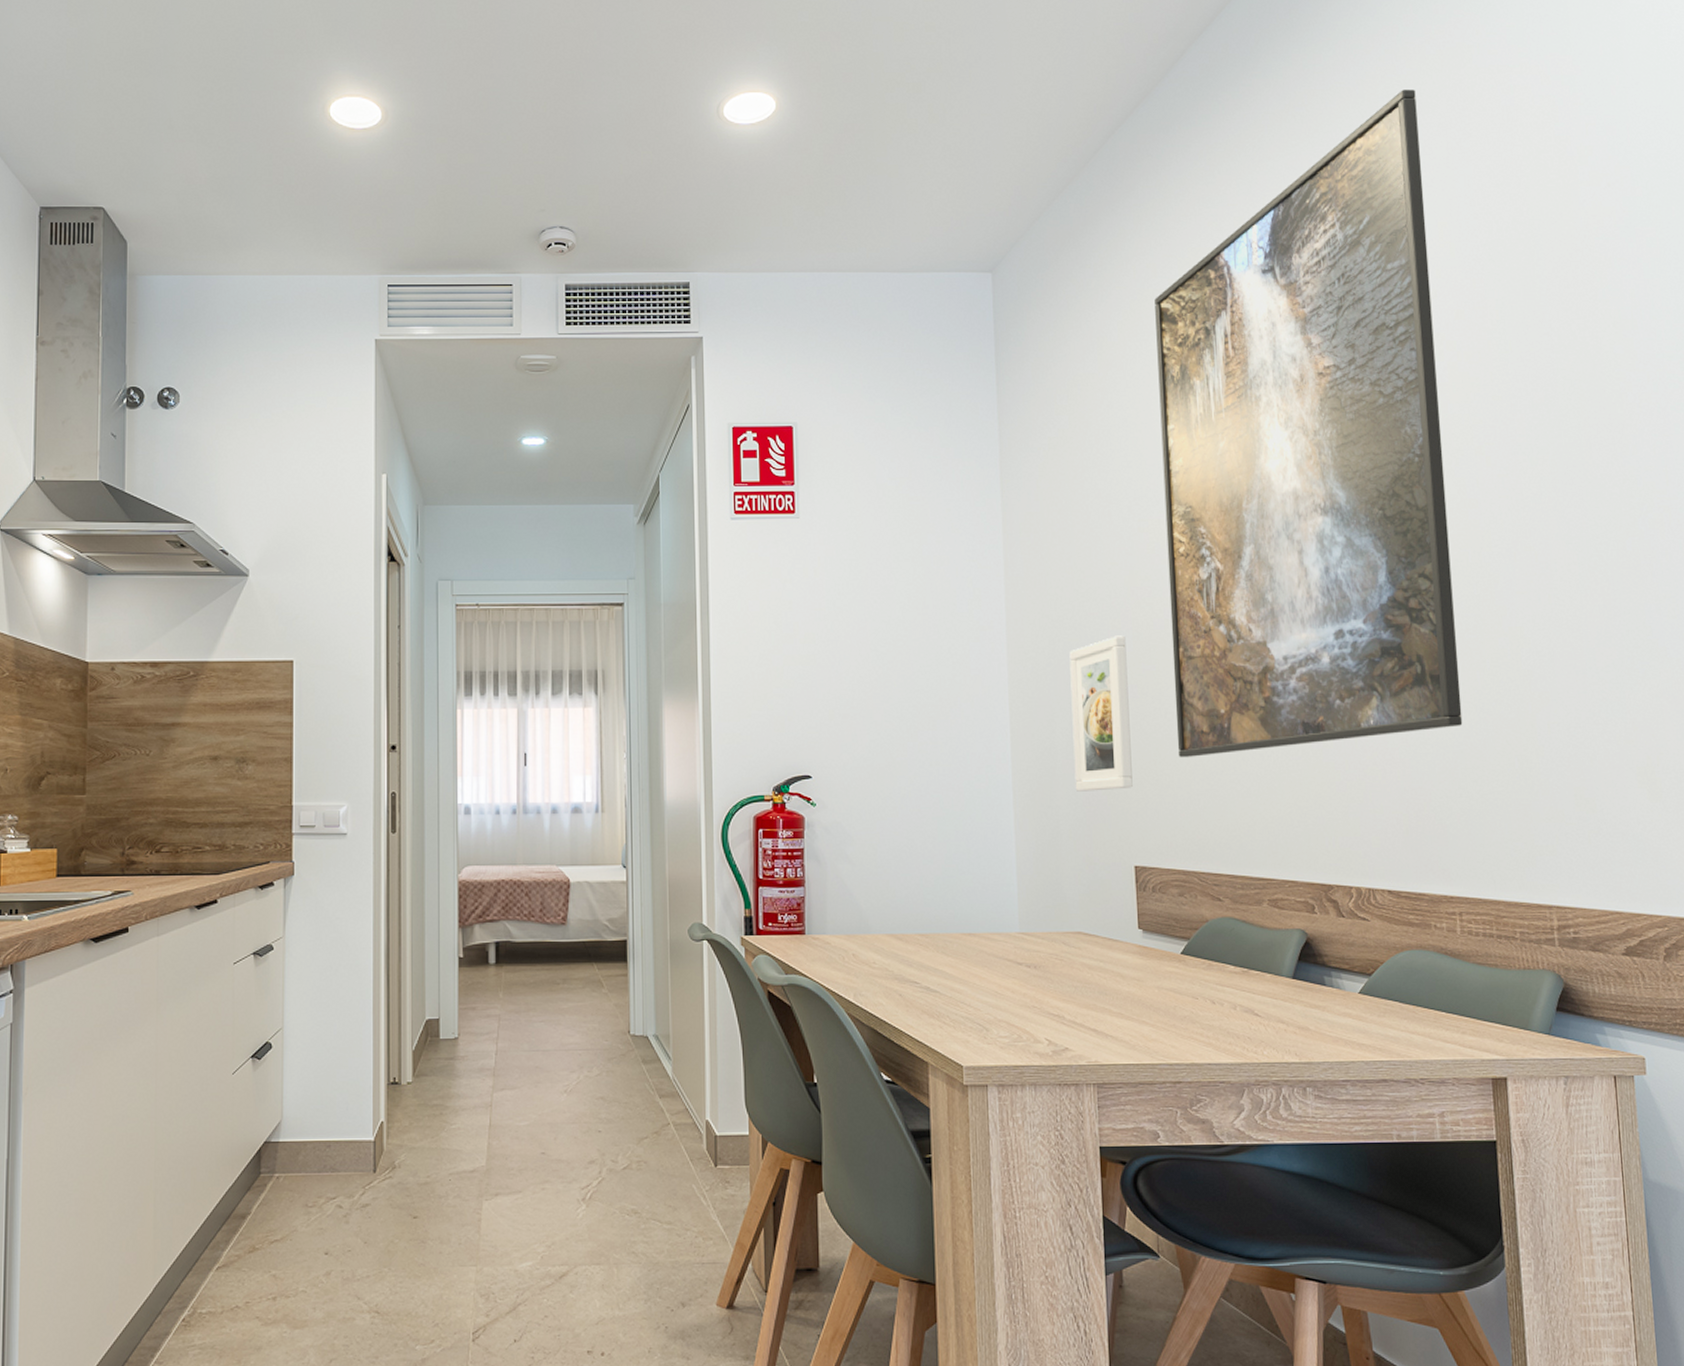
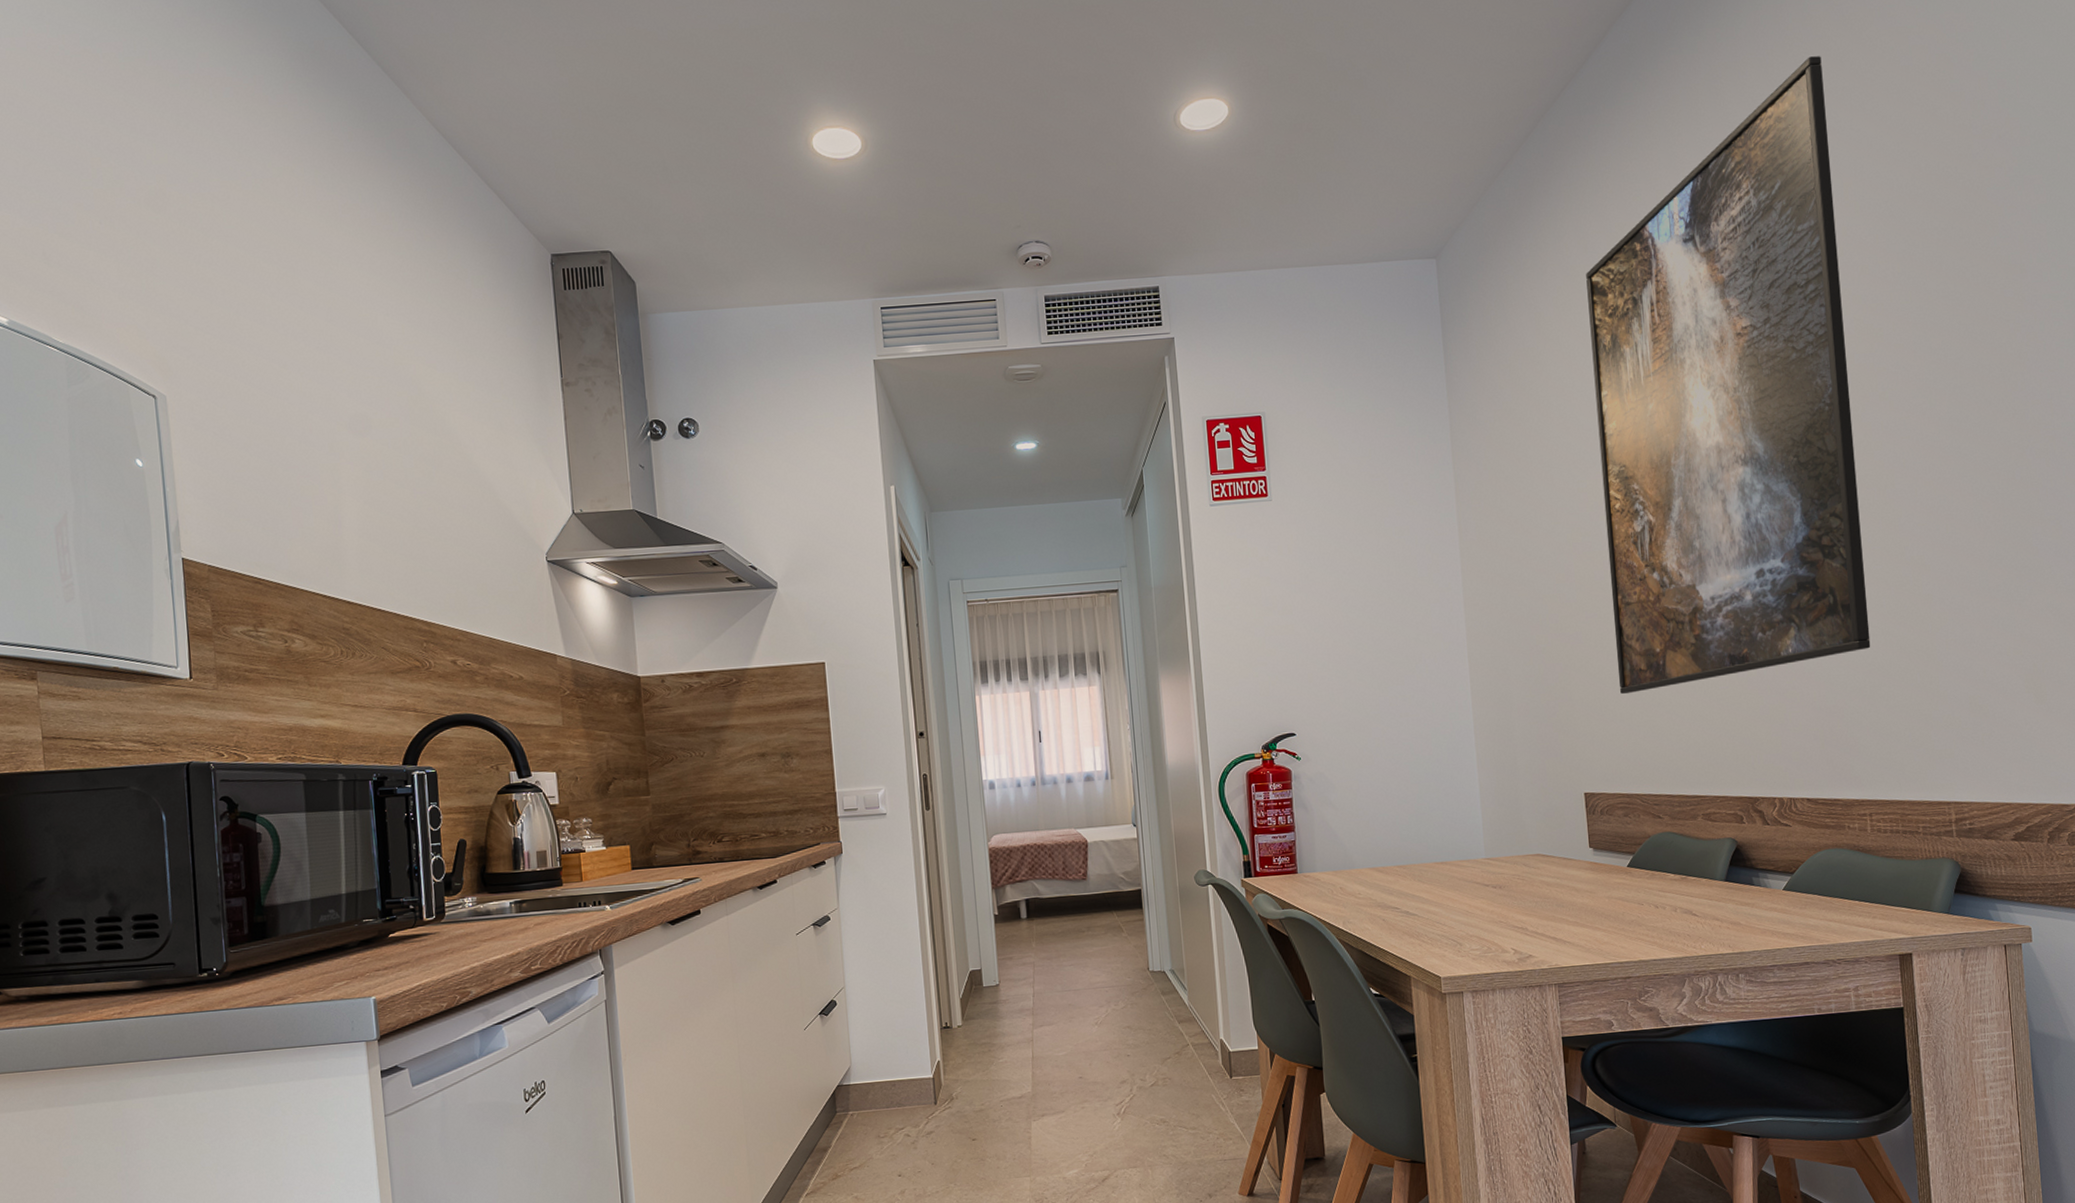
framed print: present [1069,635,1133,791] -> none [1520,588,1580,731]

